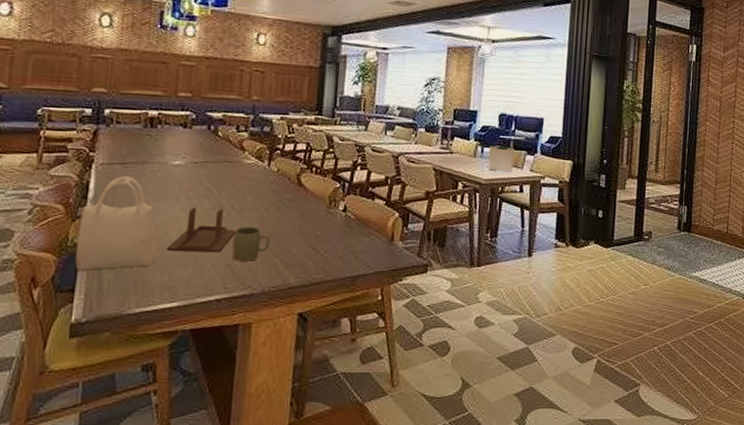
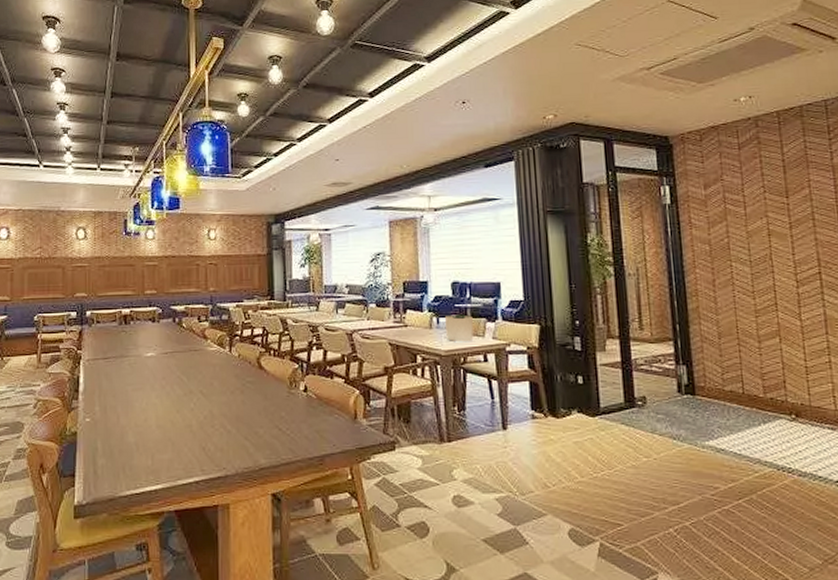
handbag: present [75,175,158,271] -> none [74,369,139,457]
napkin holder: present [166,206,237,252] -> none [147,394,207,436]
mug: present [232,226,270,261] -> none [205,410,239,444]

